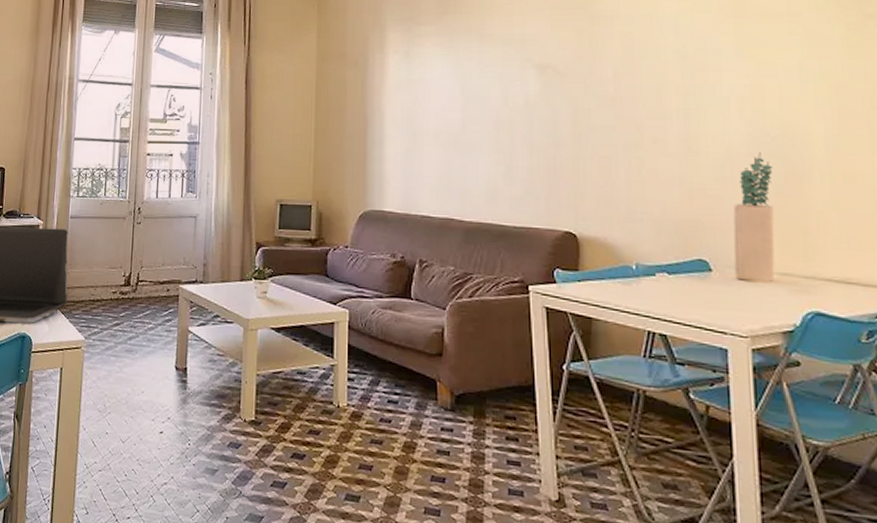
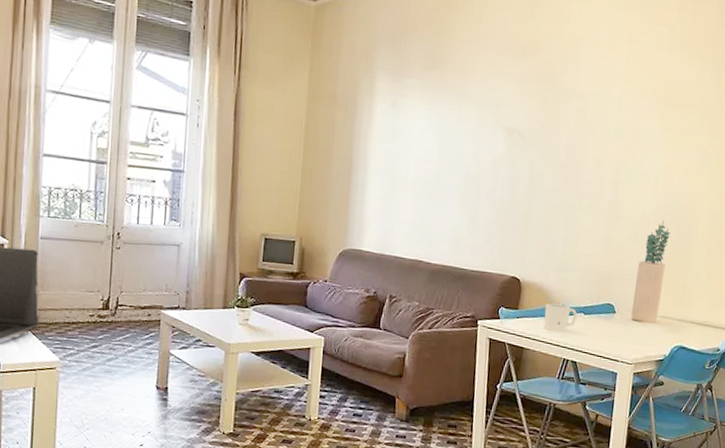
mug: none [613,262,659,298] -> present [543,303,578,332]

